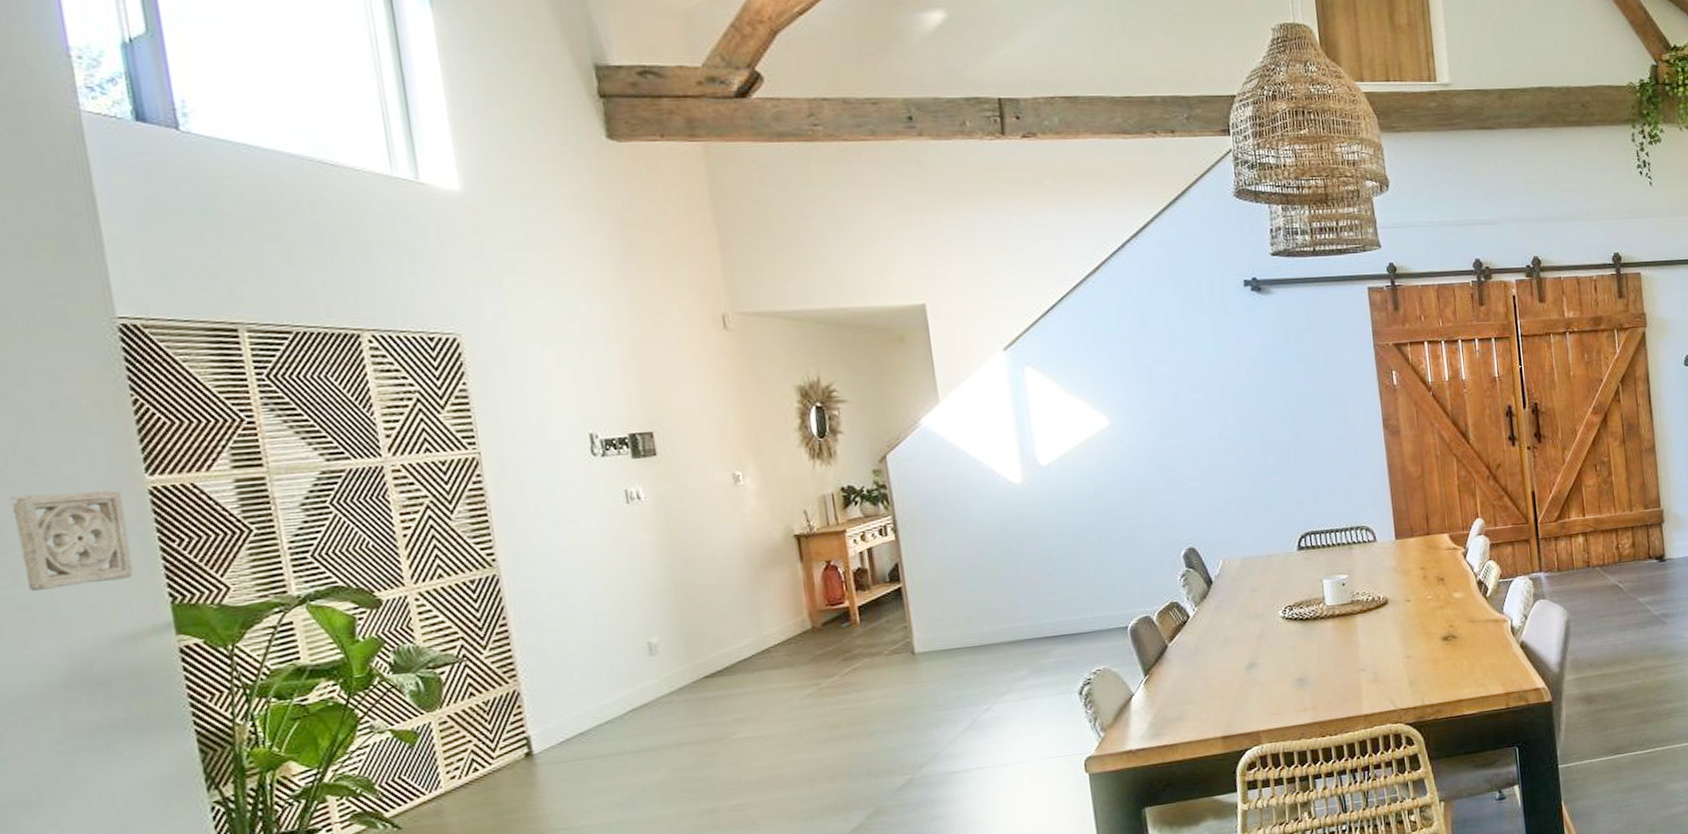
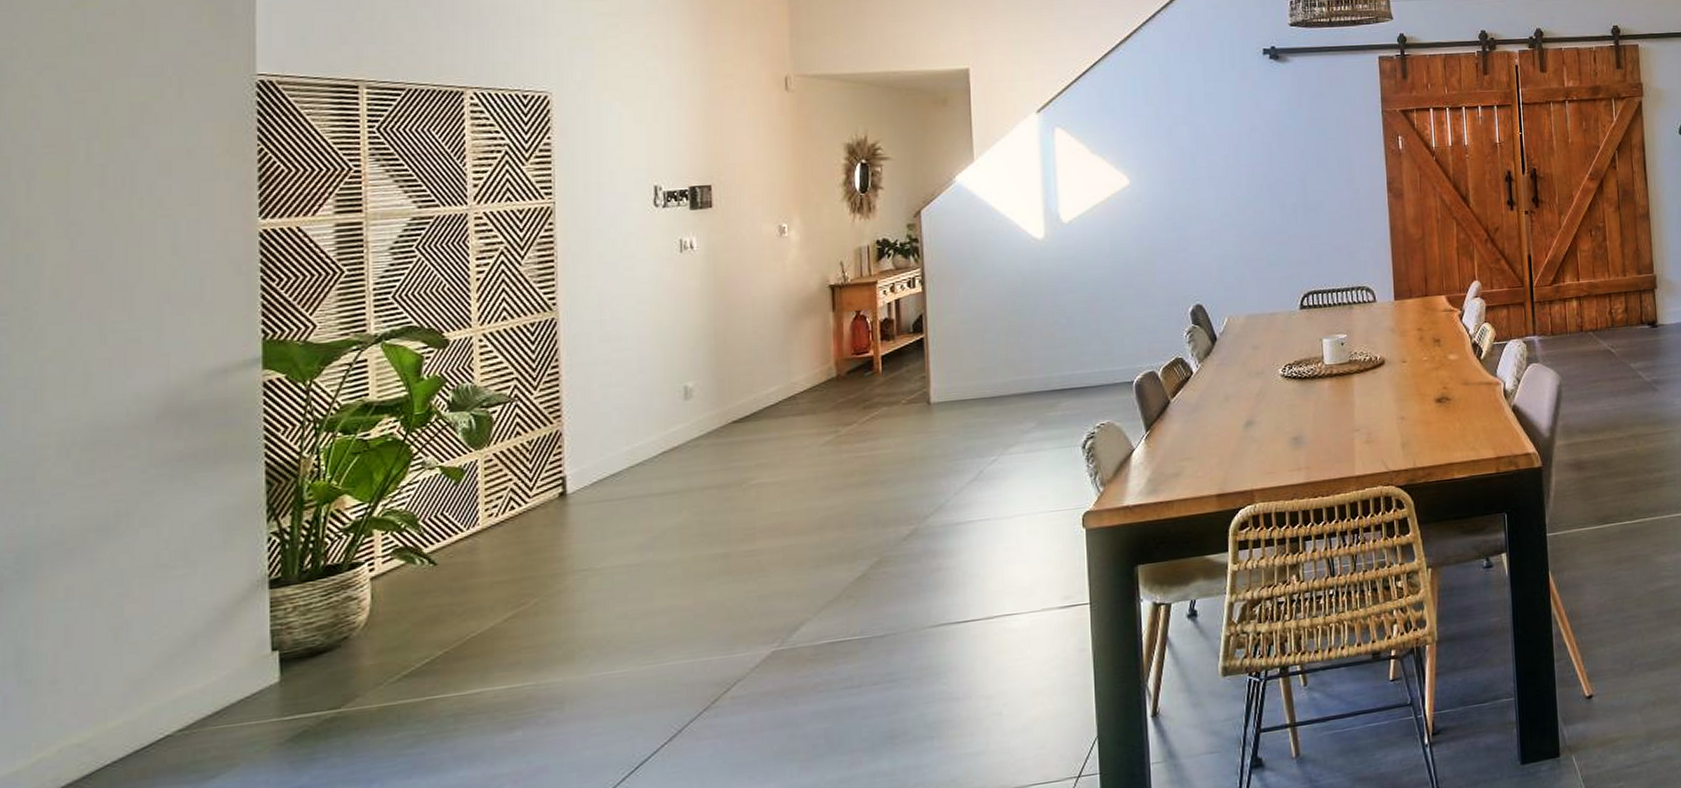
wall ornament: present [10,490,133,592] -> none [139,232,236,326]

